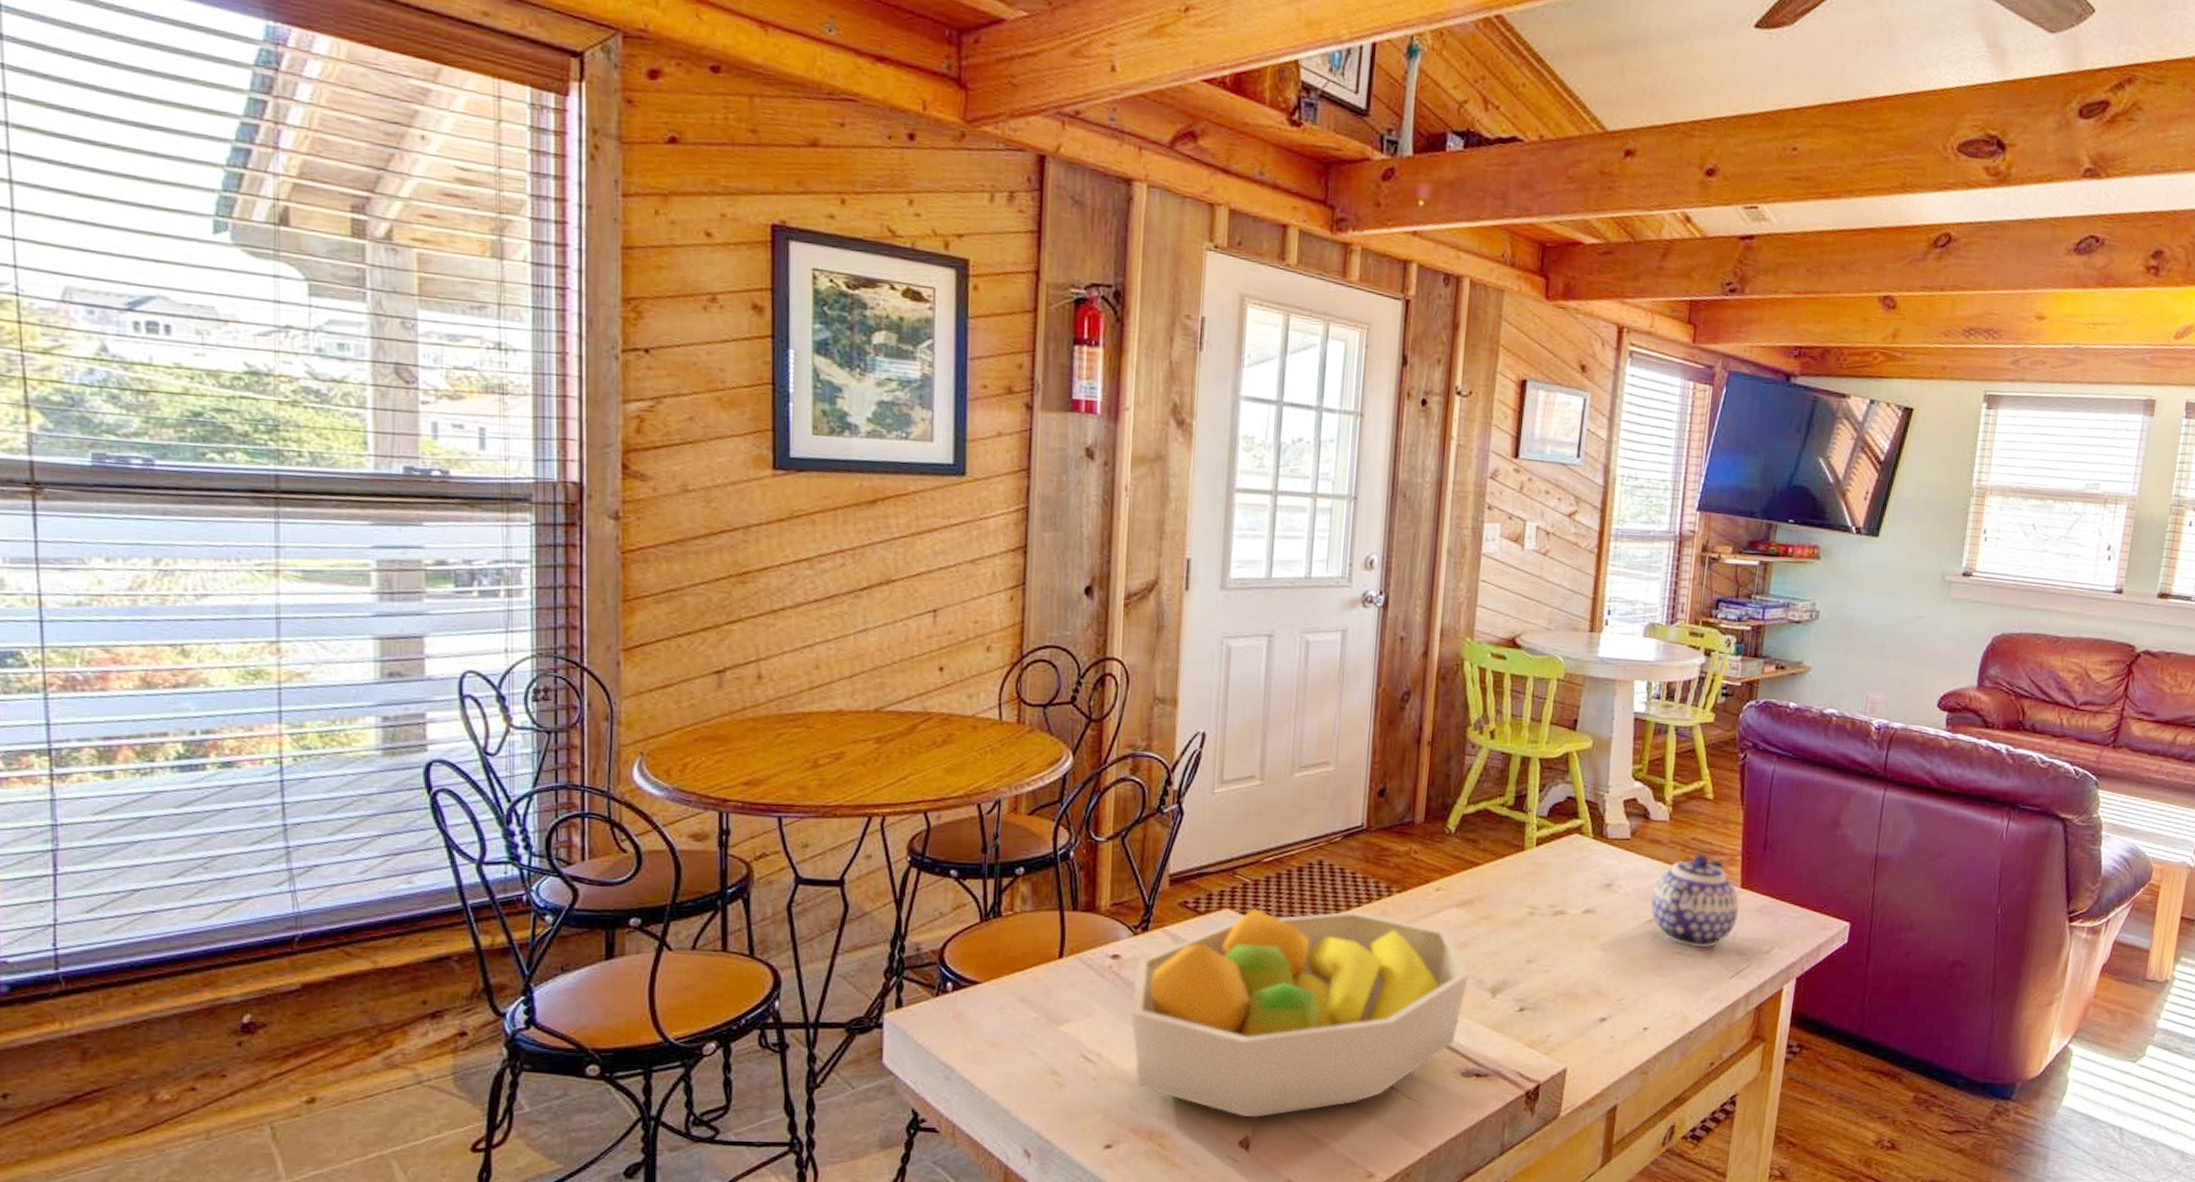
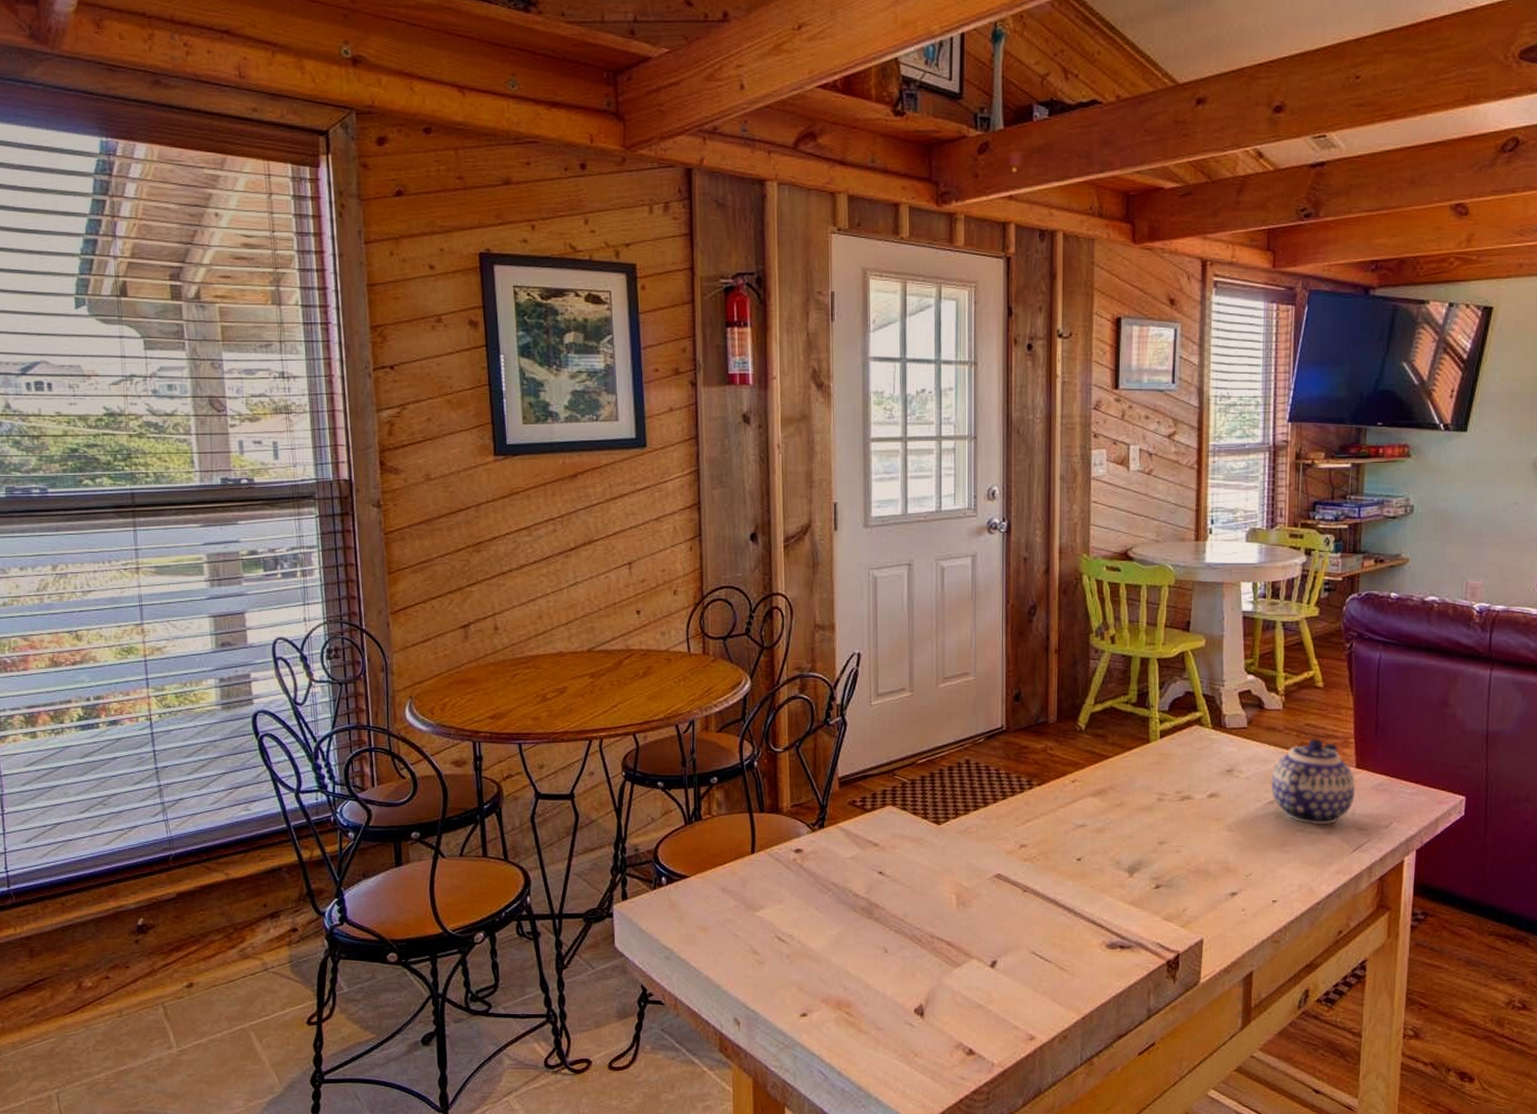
fruit bowl: present [1131,909,1470,1118] -> none [814,804,1108,988]

